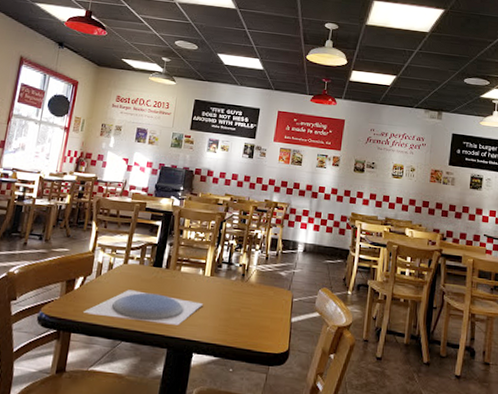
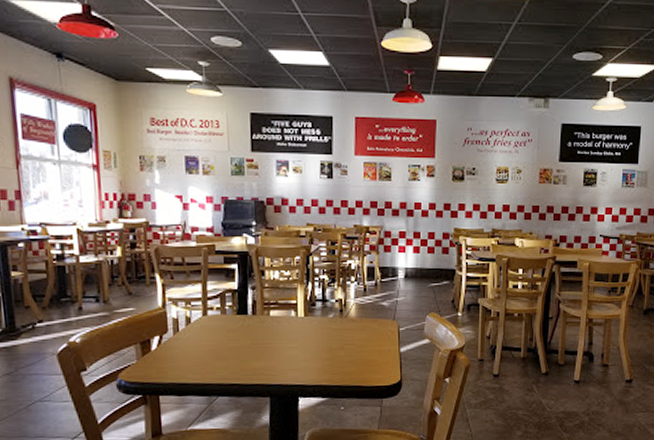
plate: present [84,289,203,325] -> none [168,342,301,374]

